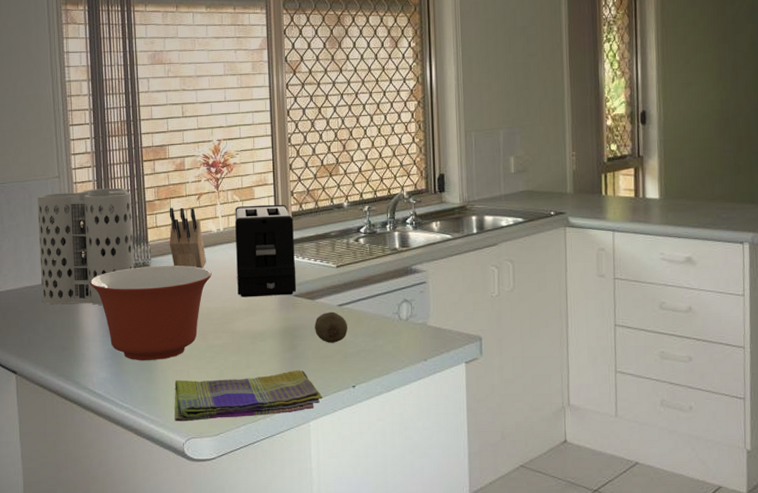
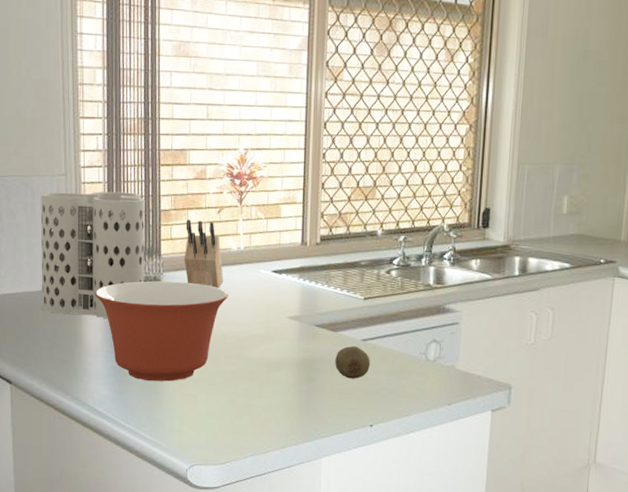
dish towel: present [174,369,323,422] -> none [179,403,338,448]
toaster: present [235,204,297,298] -> none [255,224,321,325]

